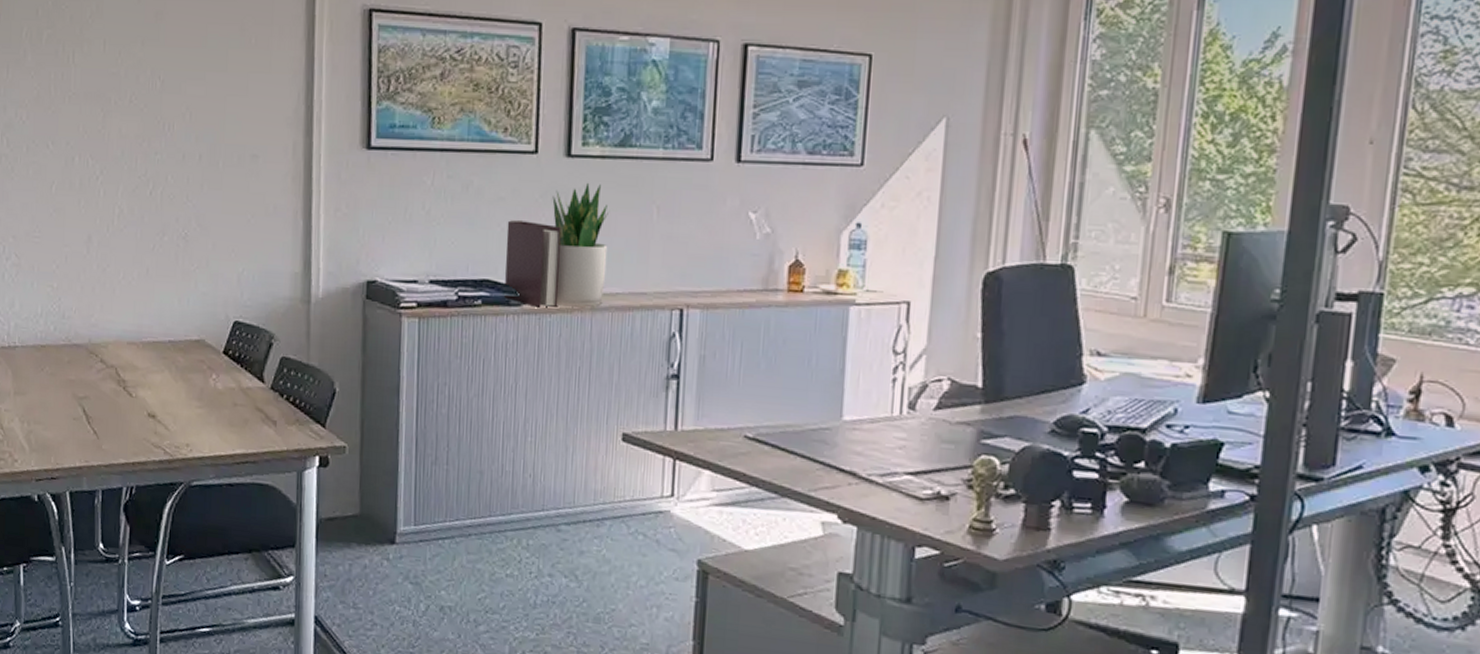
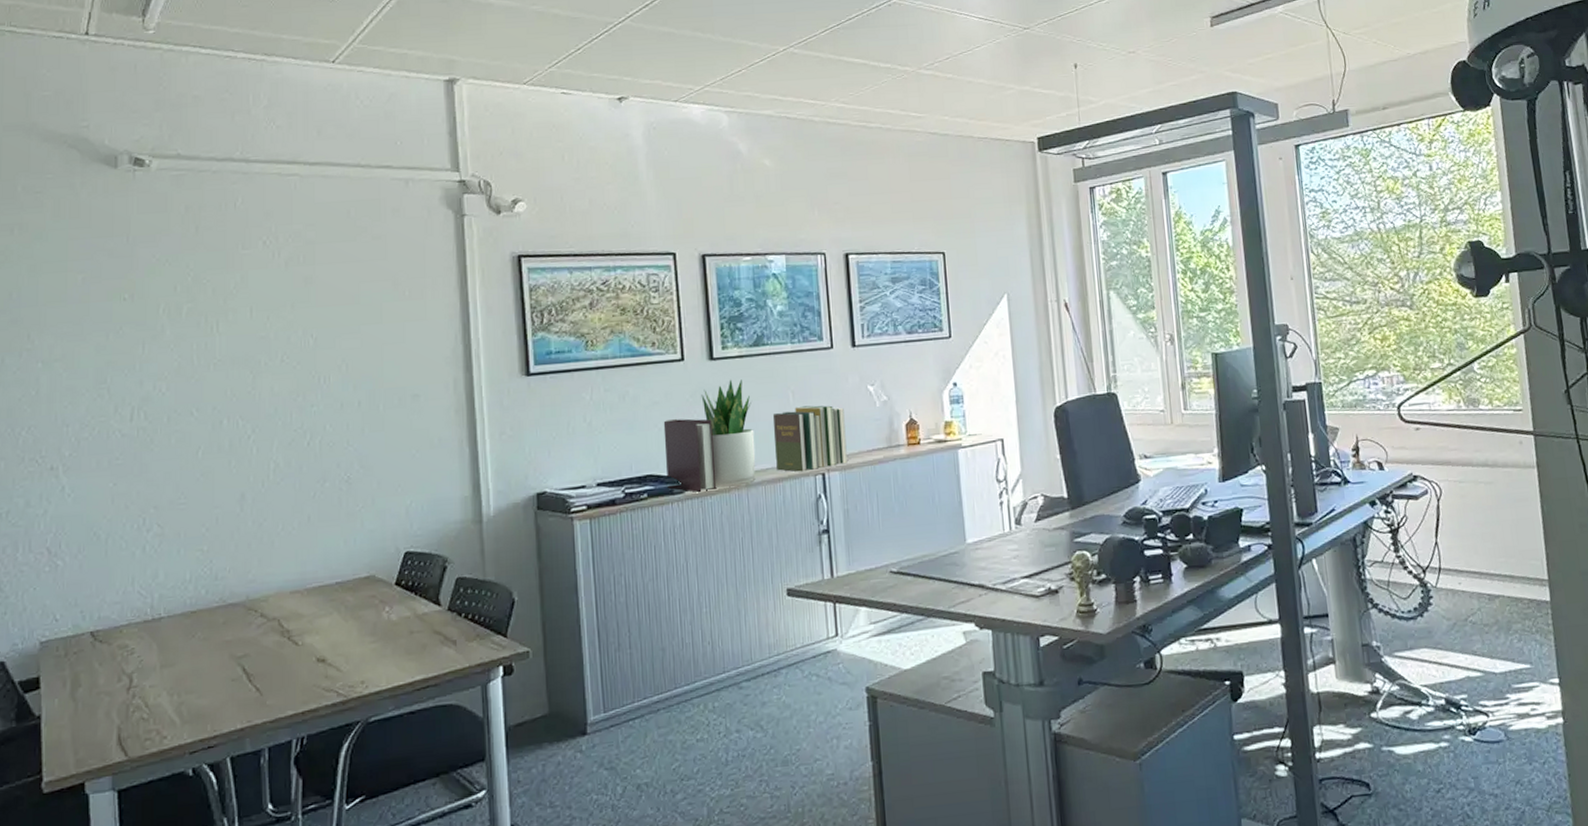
books: none [628,225,716,304] -> present [773,405,848,472]

